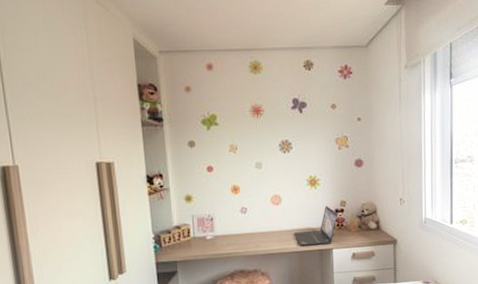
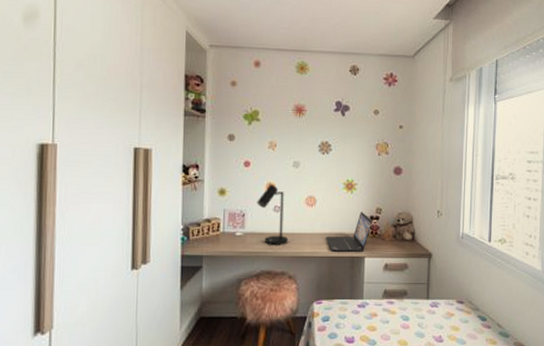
desk lamp: none [223,186,258,246] -> present [257,184,289,245]

